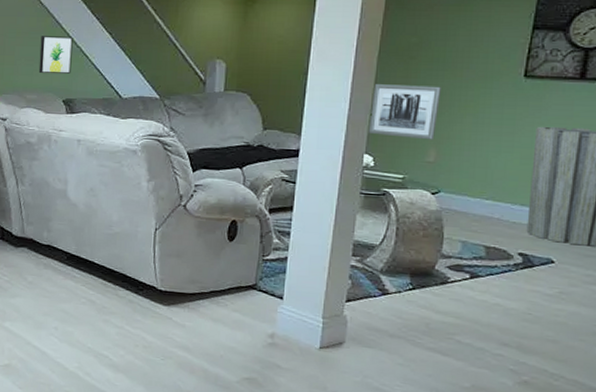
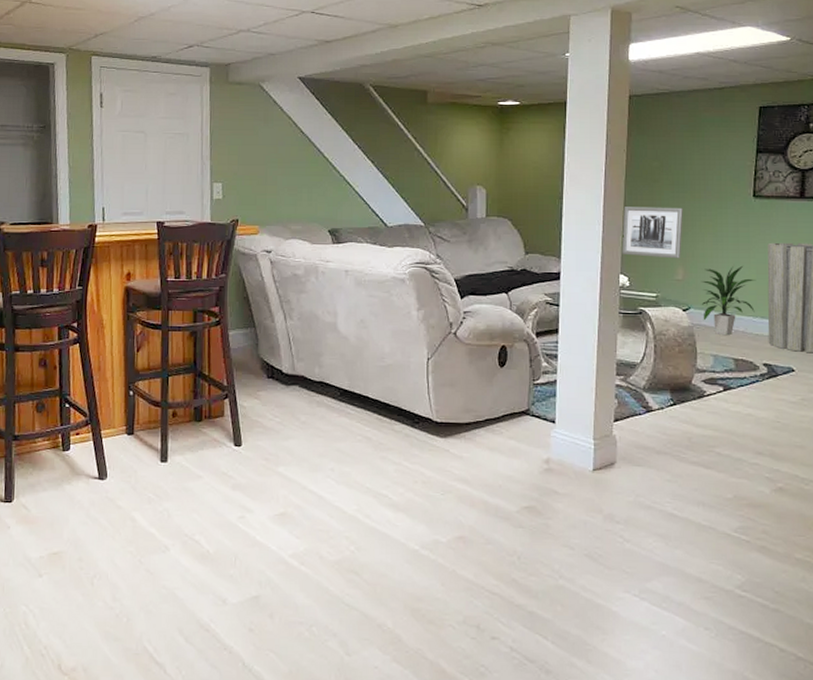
wall art: present [38,36,73,74] -> none [302,165,336,204]
indoor plant: none [453,149,519,222] -> present [700,265,757,336]

